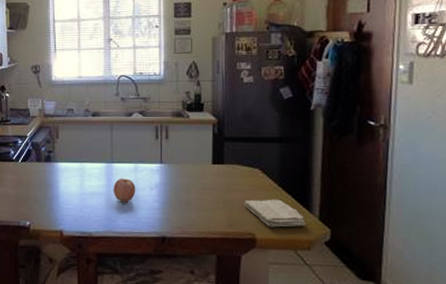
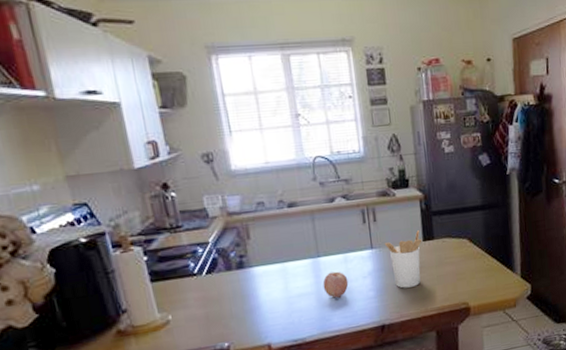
utensil holder: none [173,153,212,206] -> present [384,230,423,289]
washcloth: present [244,199,306,227] -> none [456,265,511,293]

